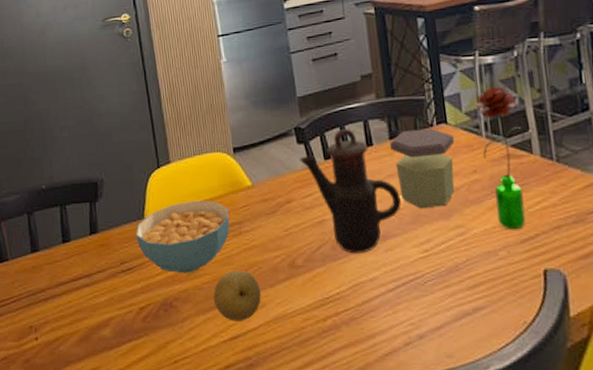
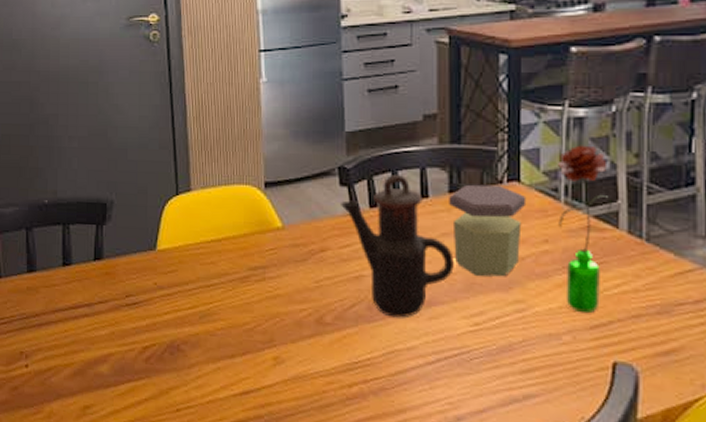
cereal bowl: present [136,200,230,274] -> none [145,236,253,316]
fruit: present [213,270,261,321] -> none [226,319,281,376]

